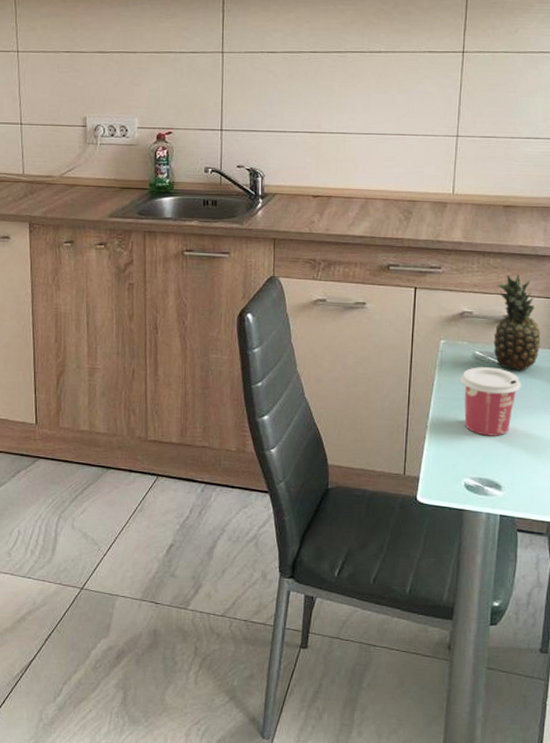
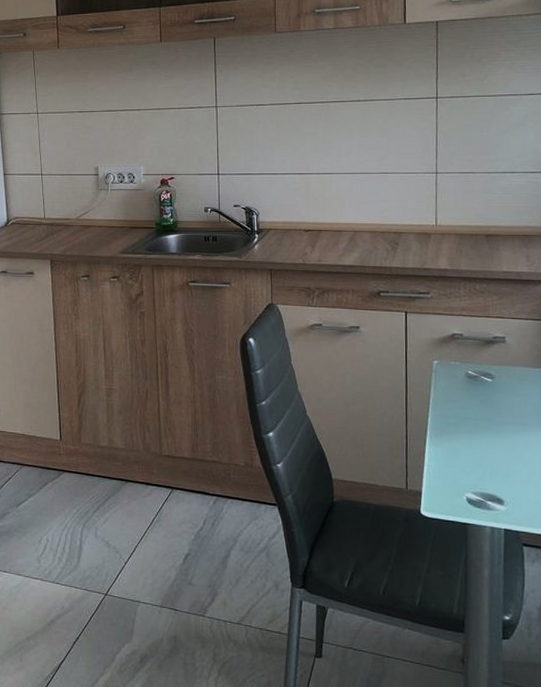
cup: present [460,367,521,436] -> none [455,386,516,452]
fruit: present [493,273,541,371] -> none [484,297,532,389]

